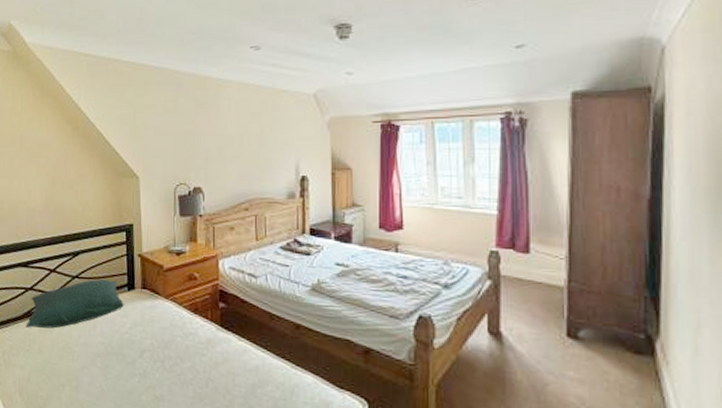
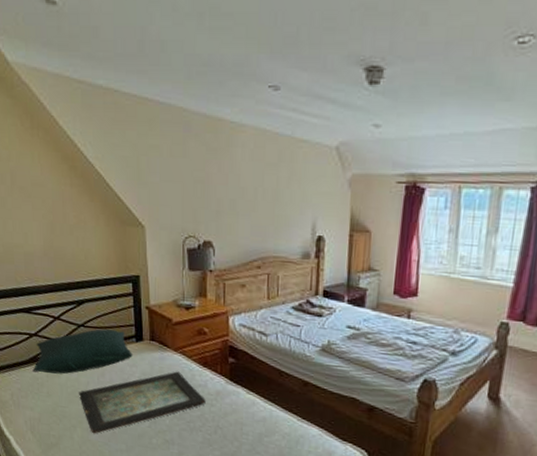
tray: none [70,319,196,393] -> present [79,371,206,434]

